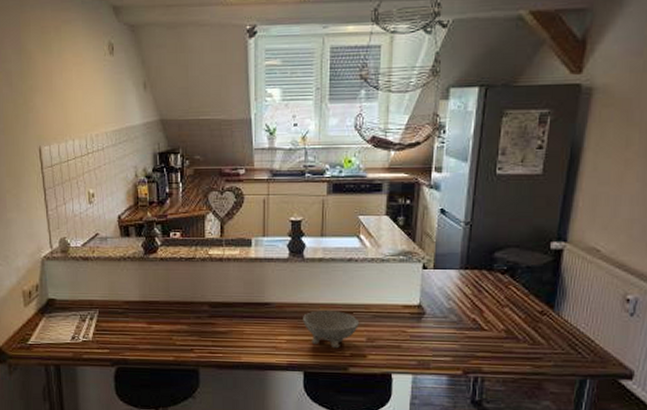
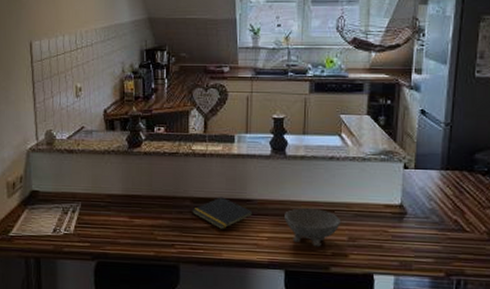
notepad: none [210,301,272,334] -> present [192,197,253,230]

